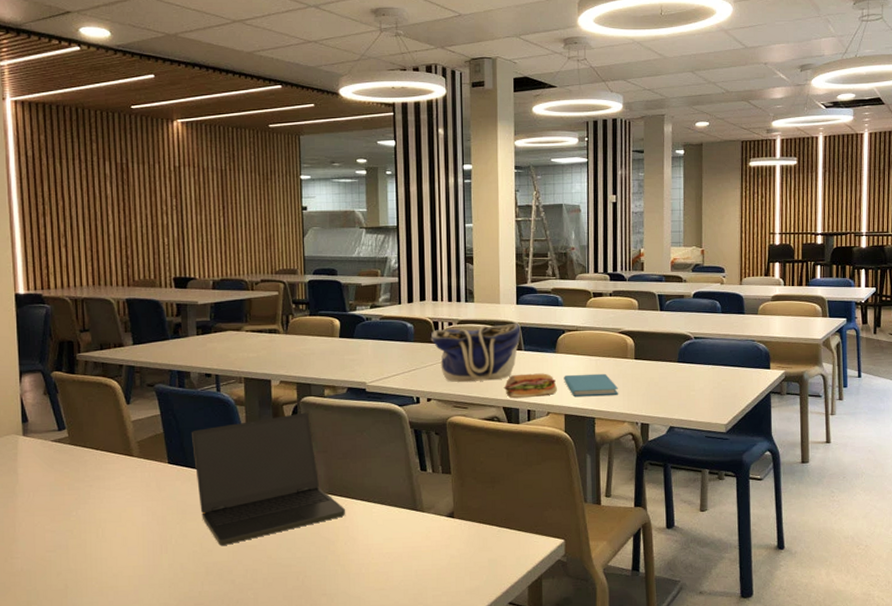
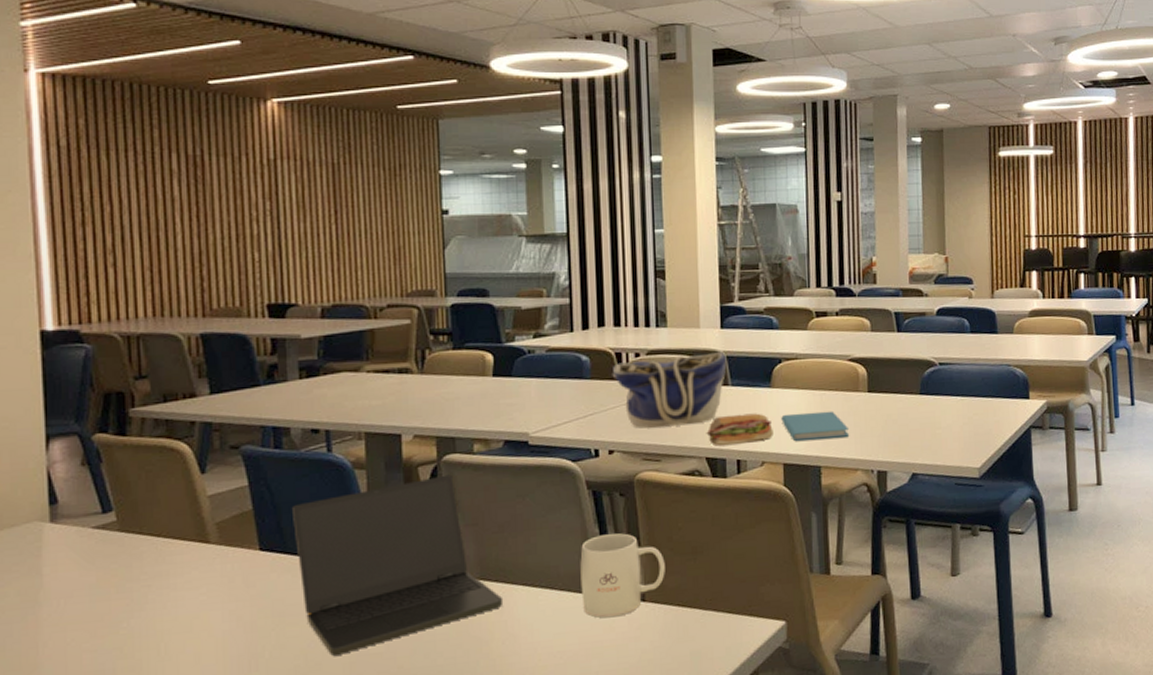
mug: none [404,464,470,529] -> present [580,533,665,618]

